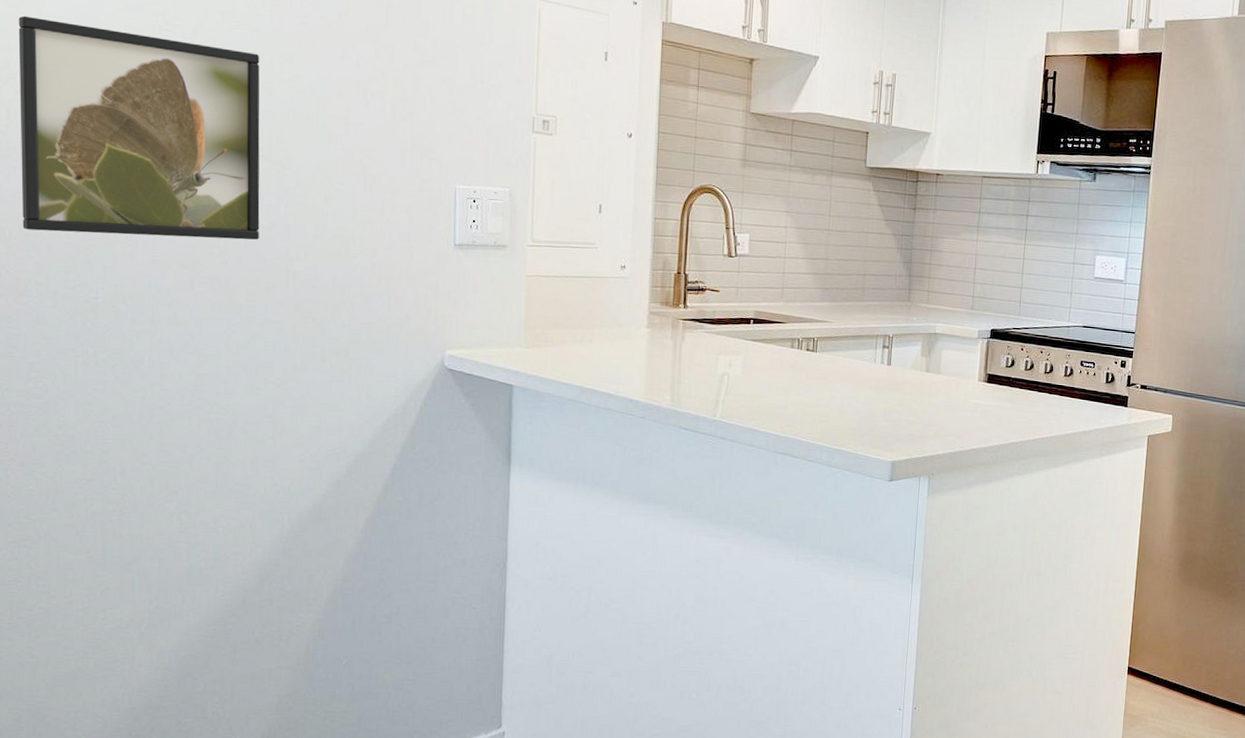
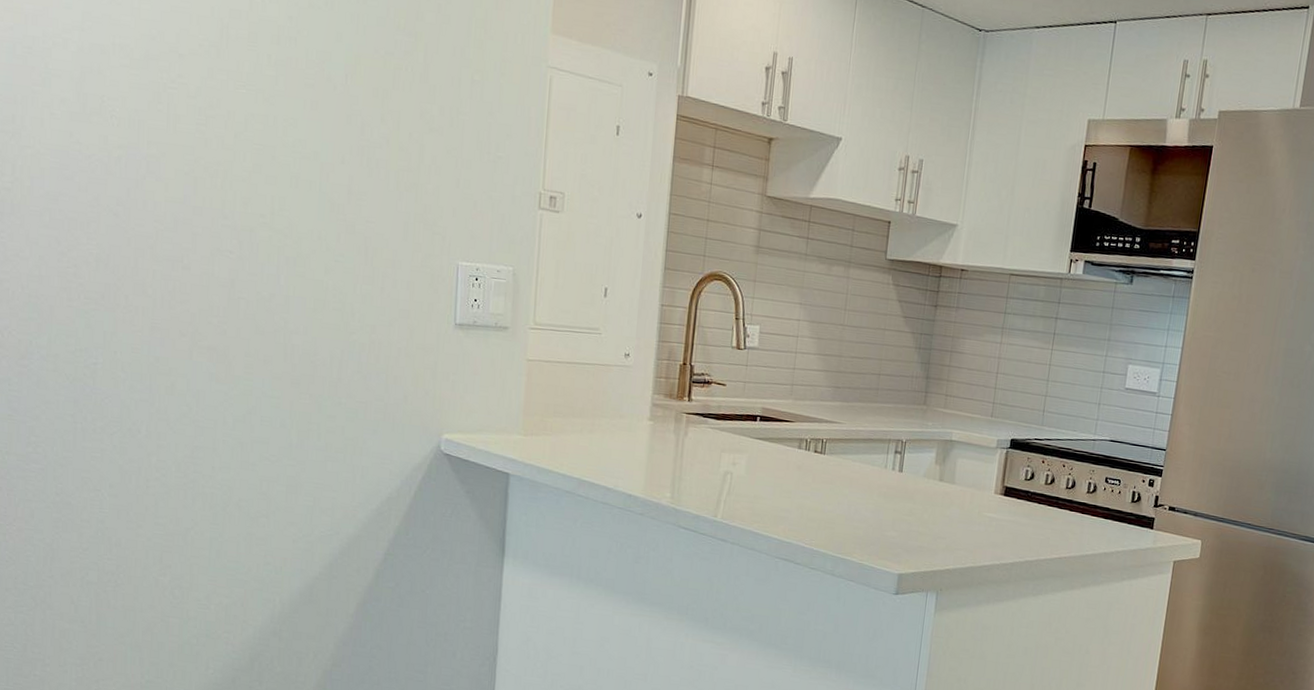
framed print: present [18,15,260,240] -> none [24,68,264,311]

